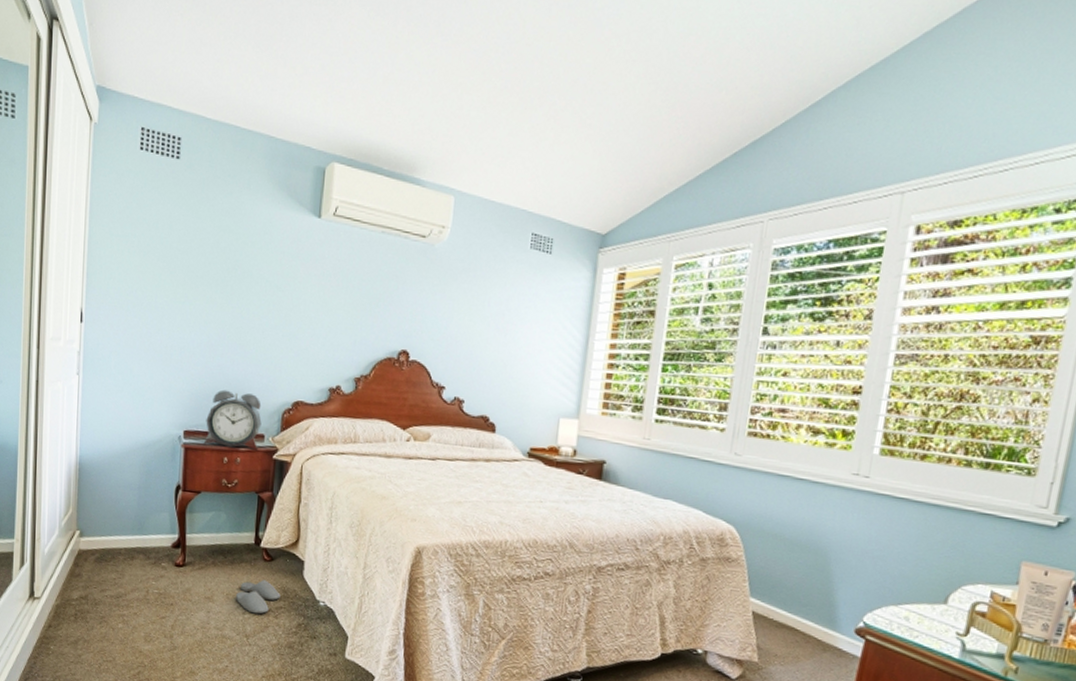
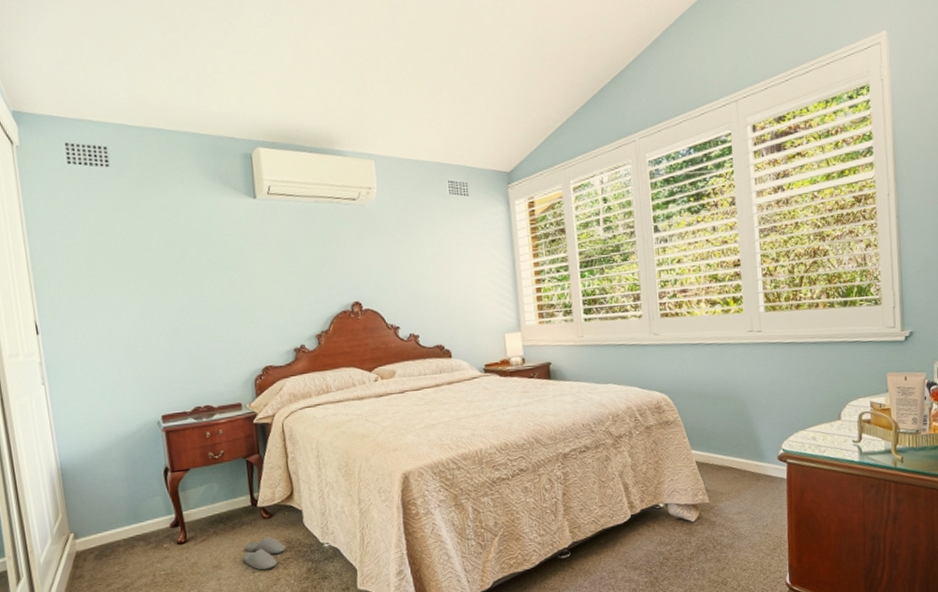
alarm clock: present [203,389,262,451] -> none [181,368,237,425]

